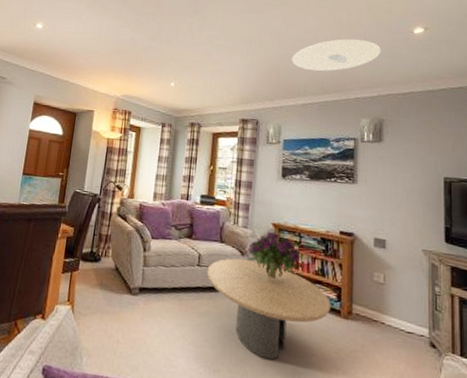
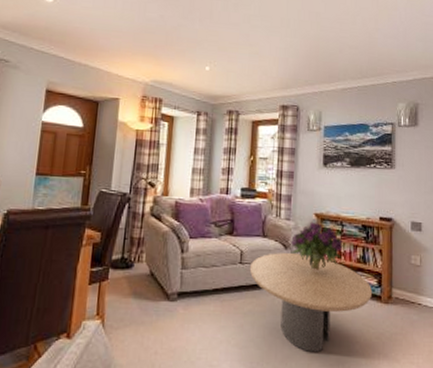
ceiling light: present [291,39,381,72] -> none [331,21,416,55]

